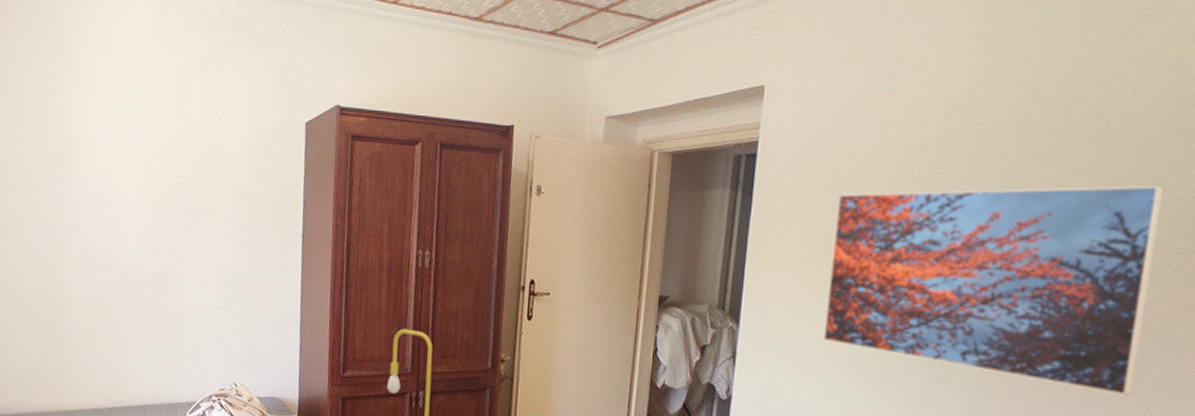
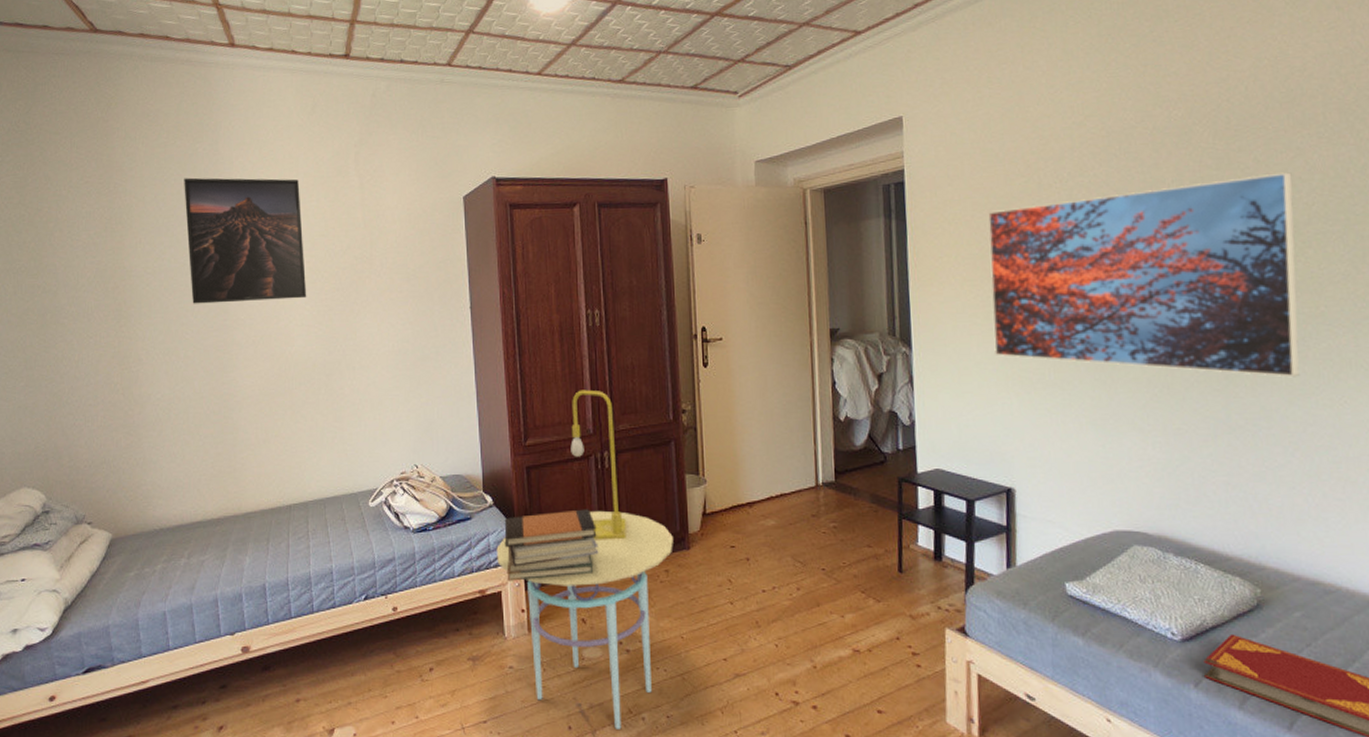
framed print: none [28,74,144,209] -> present [184,177,307,304]

